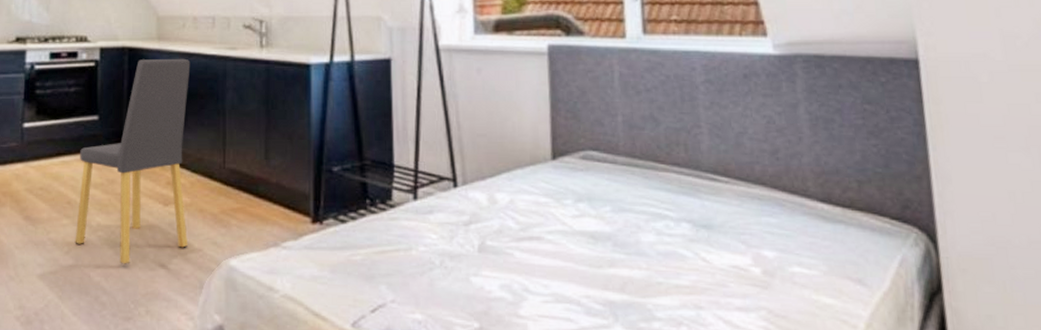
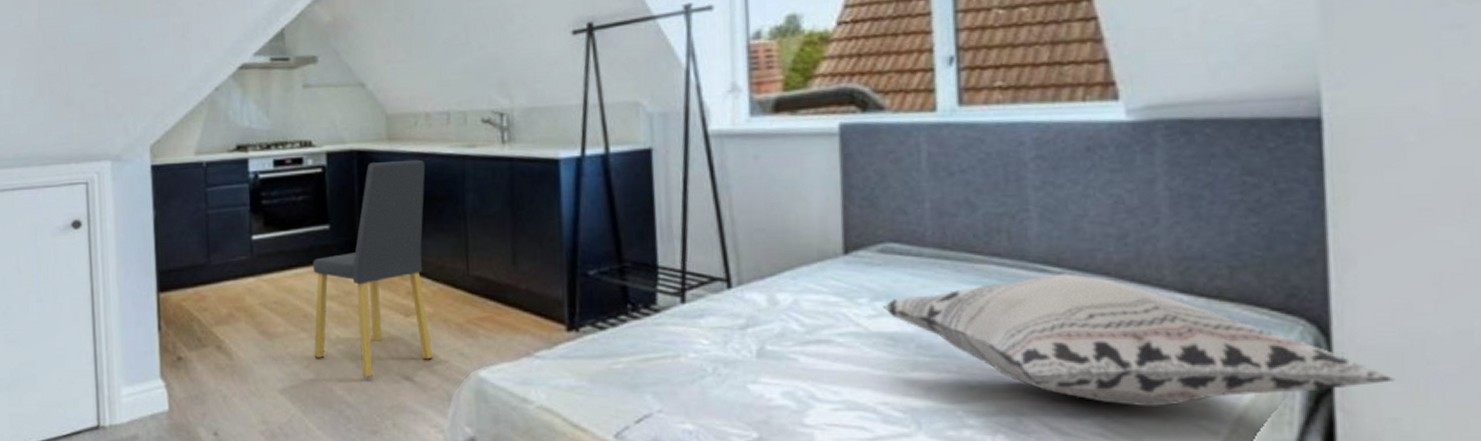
decorative pillow: none [584,183,988,303] -> present [882,274,1395,408]

